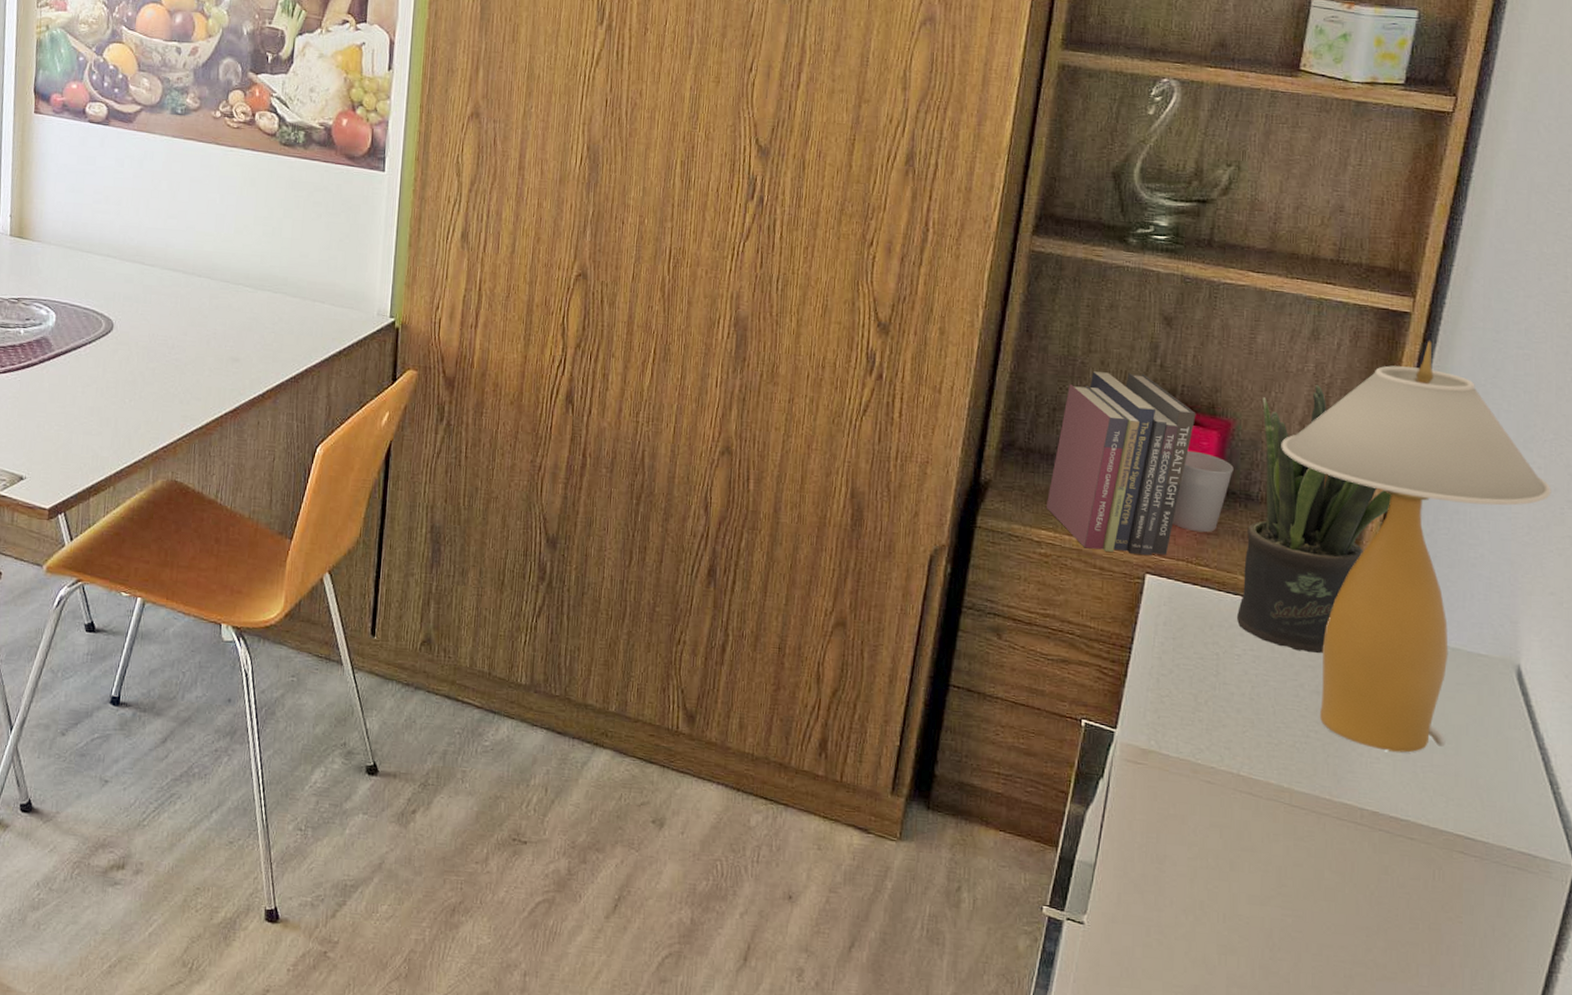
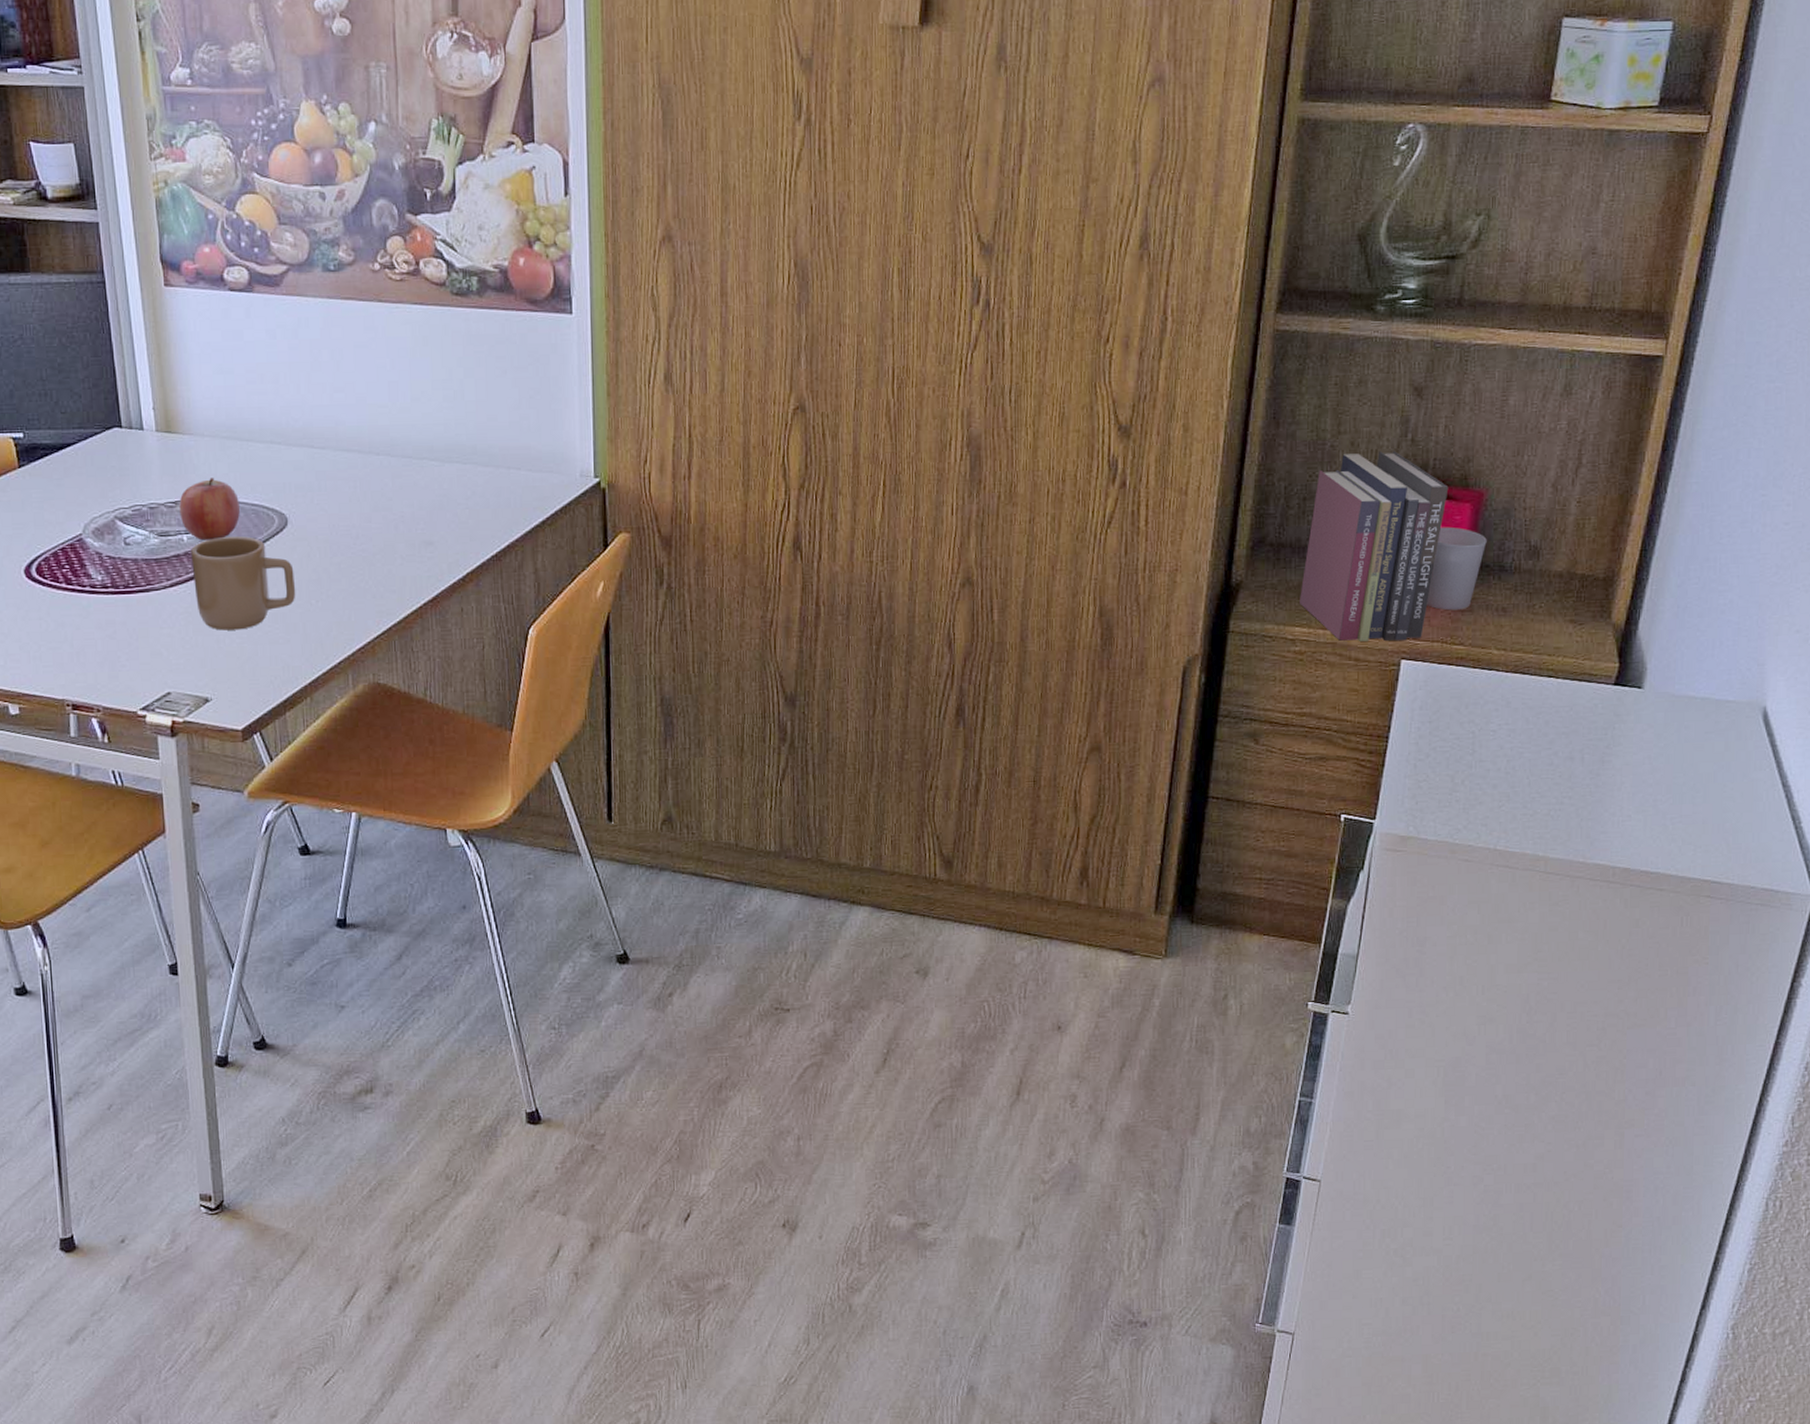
fruit: none [20,281,74,336] -> present [179,478,241,541]
mug: none [24,333,113,418] -> present [191,535,296,631]
potted plant: present [1237,385,1392,654] -> none [1492,443,1644,720]
table lamp: present [1281,341,1551,753] -> none [1534,384,1799,808]

